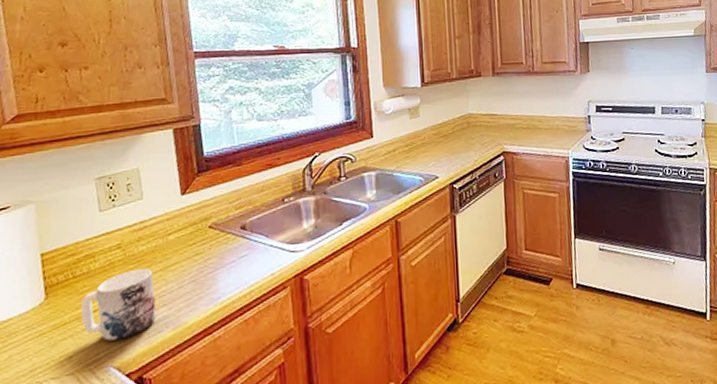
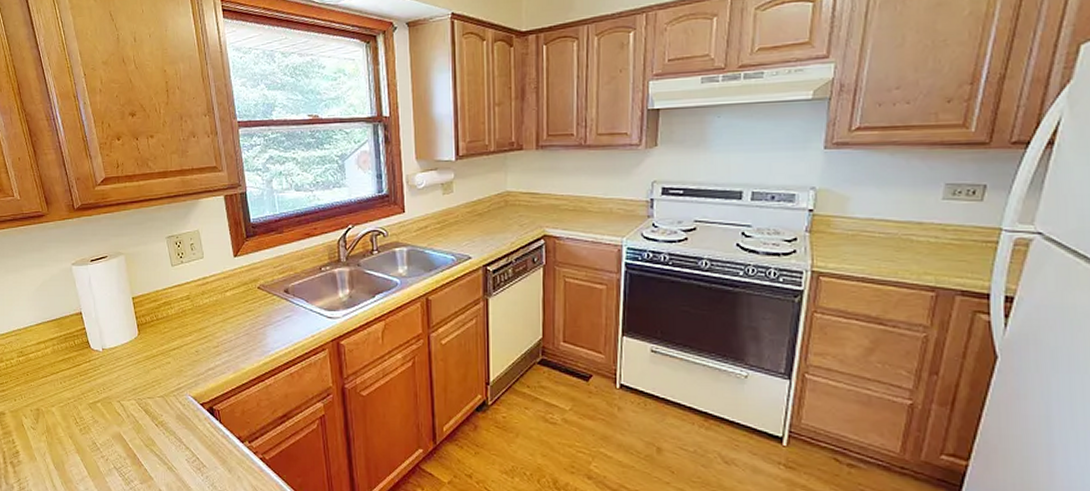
mug: present [81,268,157,341] -> none [164,318,220,375]

